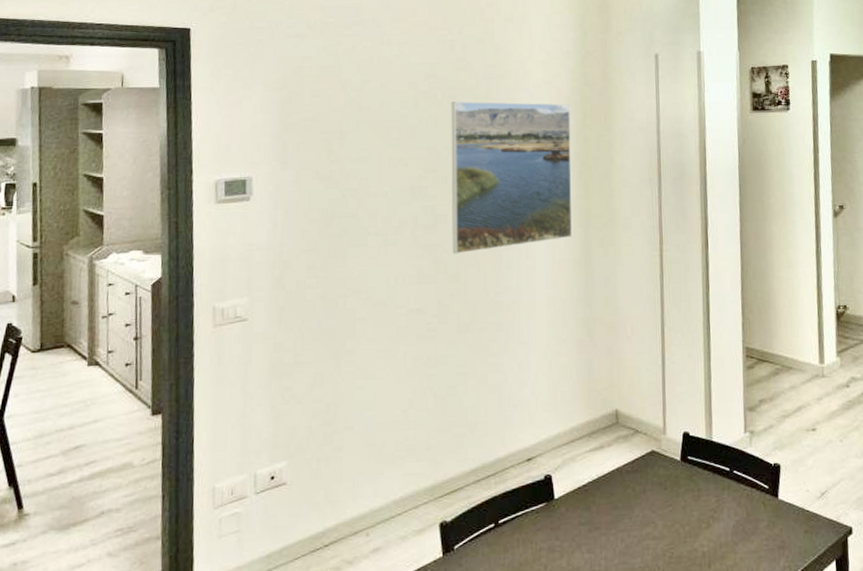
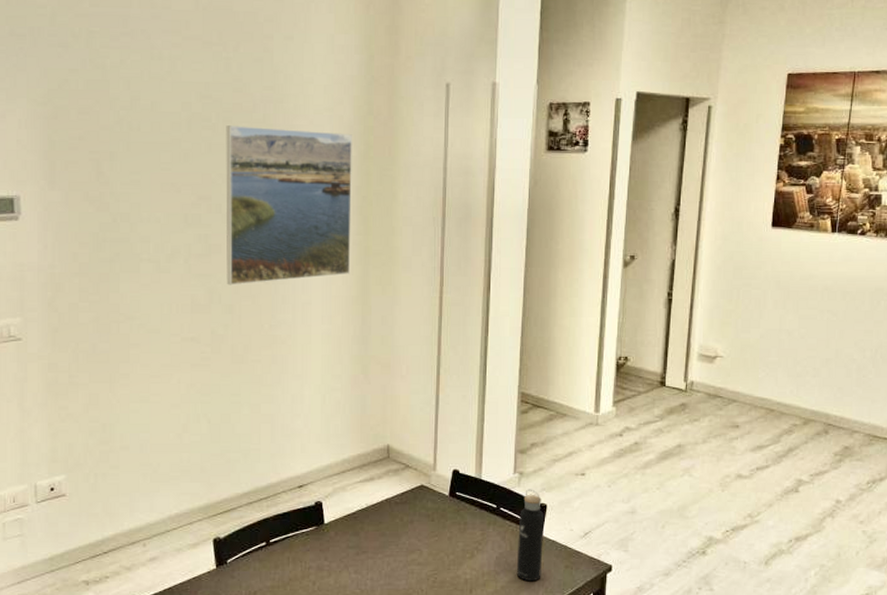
water bottle: none [753,448,781,551] -> present [516,489,545,582]

